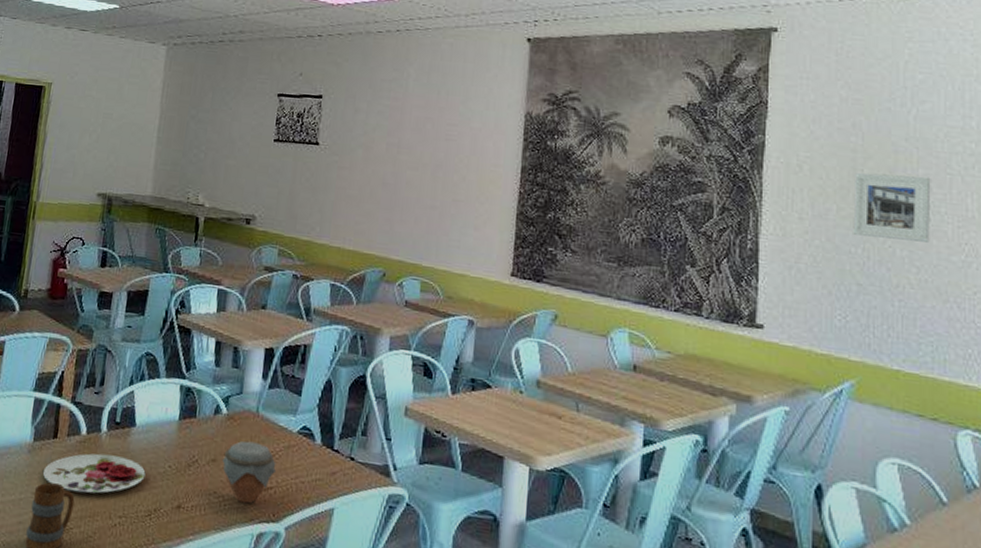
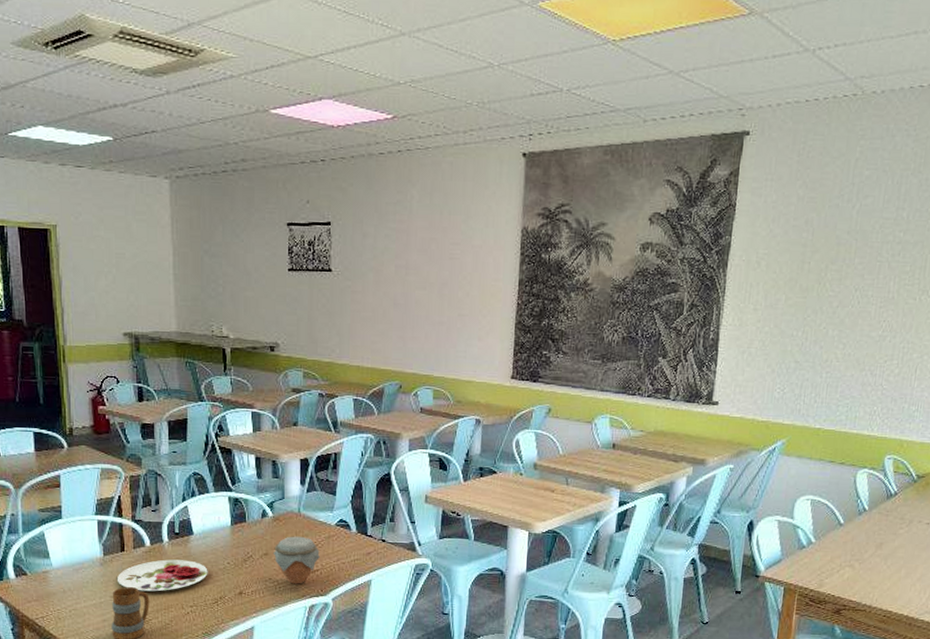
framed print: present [853,172,931,242] -> none [796,264,864,322]

